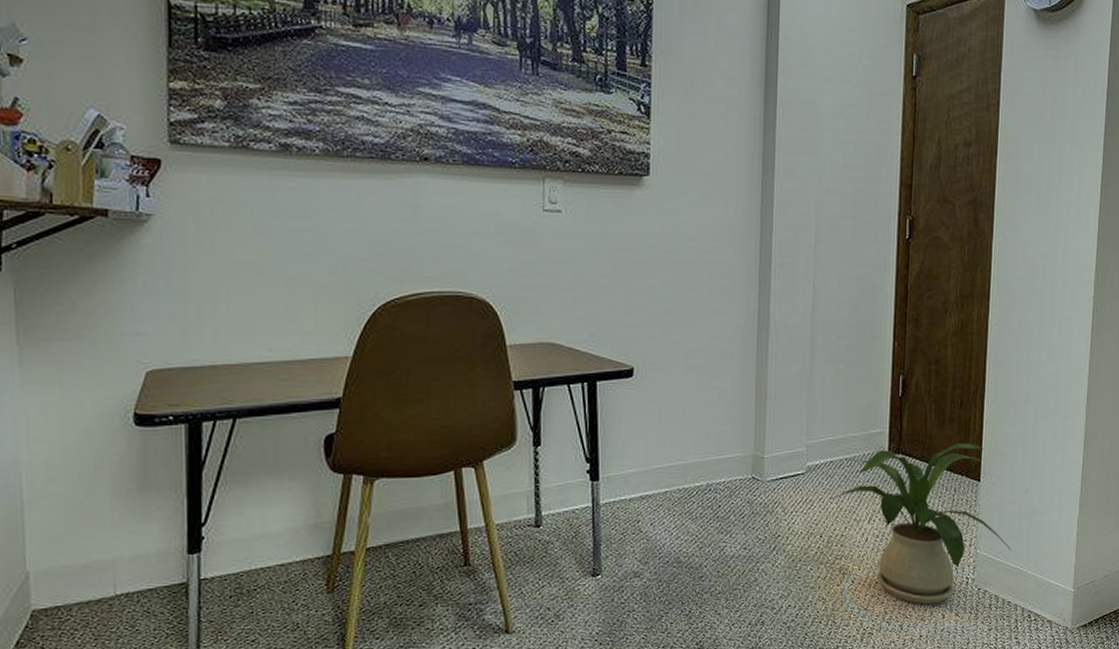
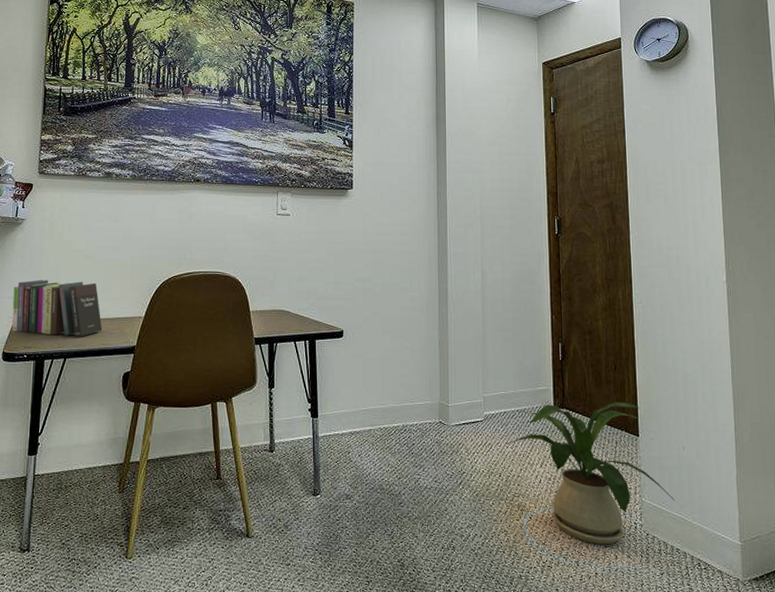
books: none [143,306,290,388] -> present [11,279,103,337]

